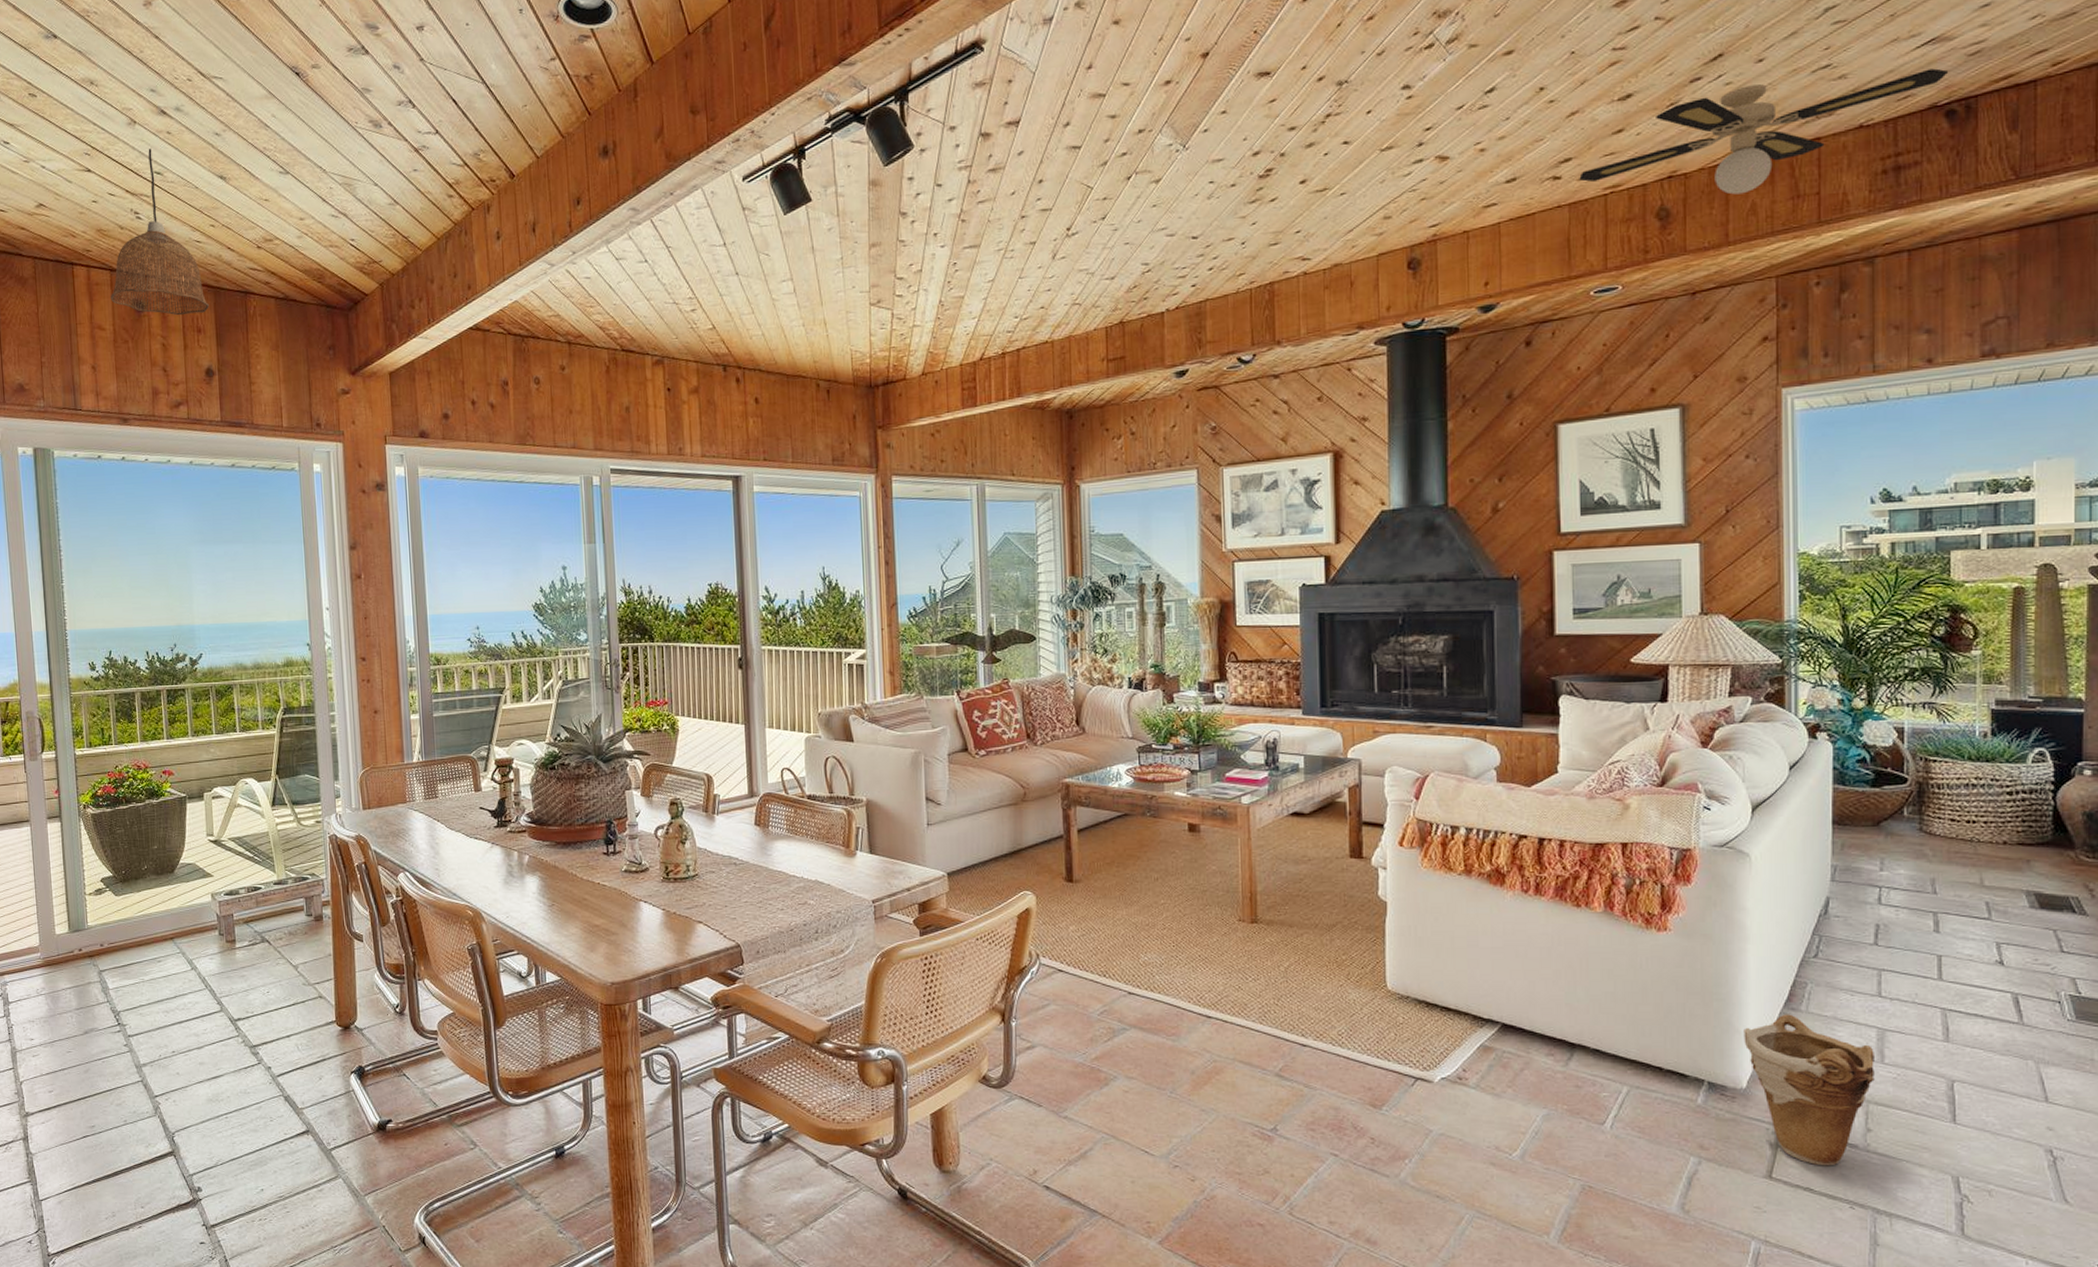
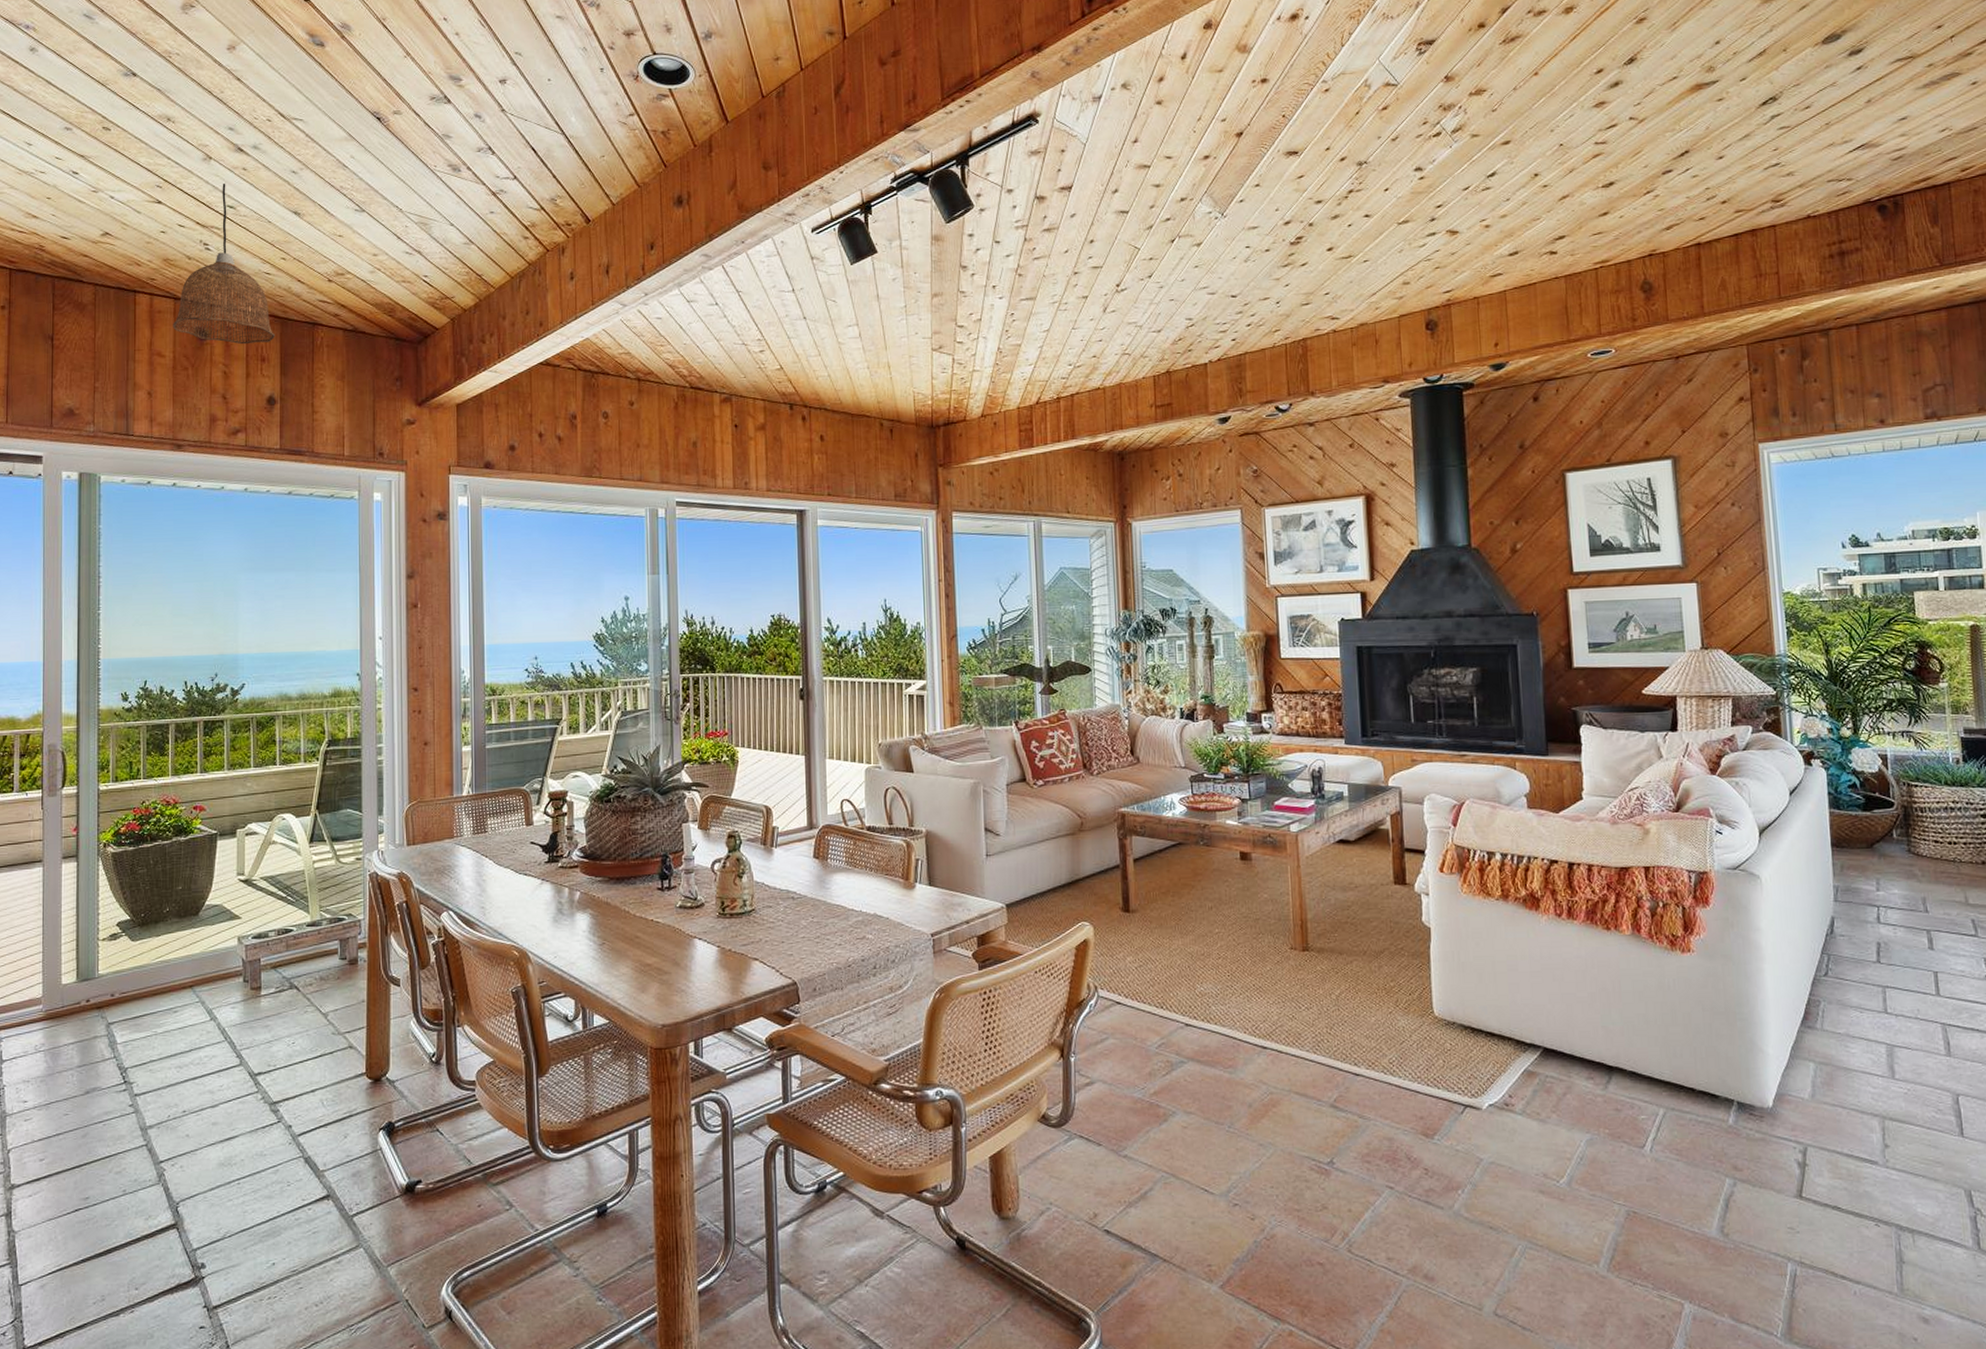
ceiling fan: present [1579,68,1949,195] -> none [1572,170,1878,272]
vase: present [1744,1014,1875,1166] -> none [1766,1032,1888,1184]

